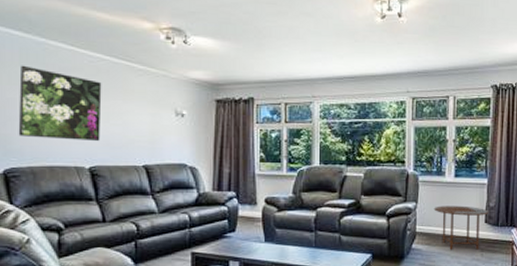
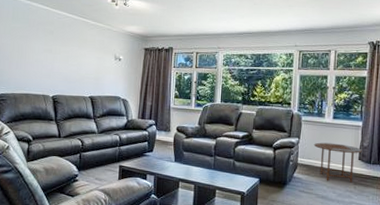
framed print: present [18,65,102,141] -> none [7,20,65,76]

